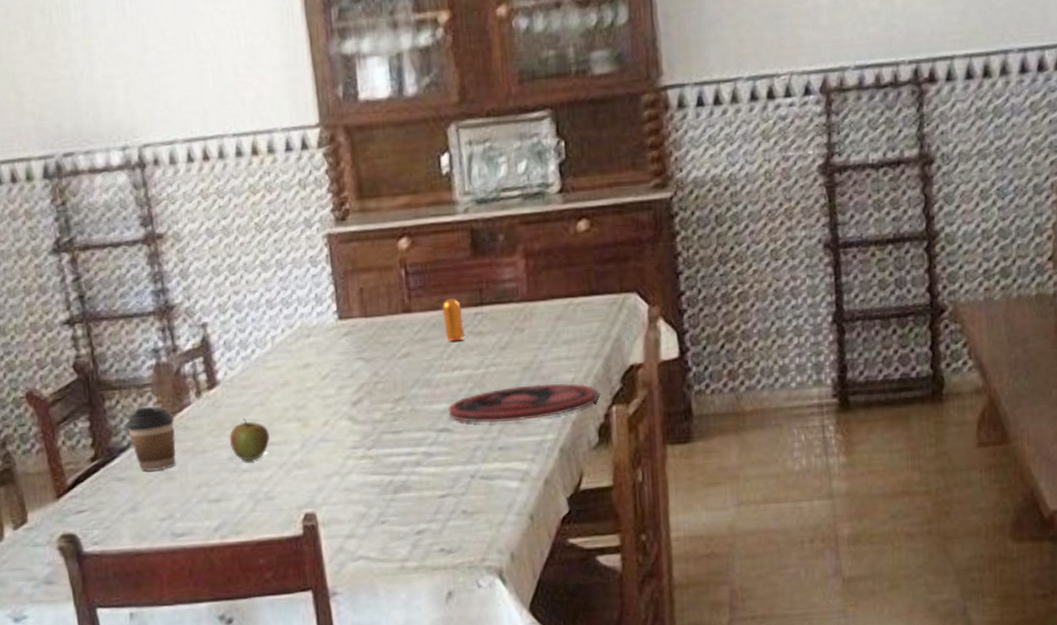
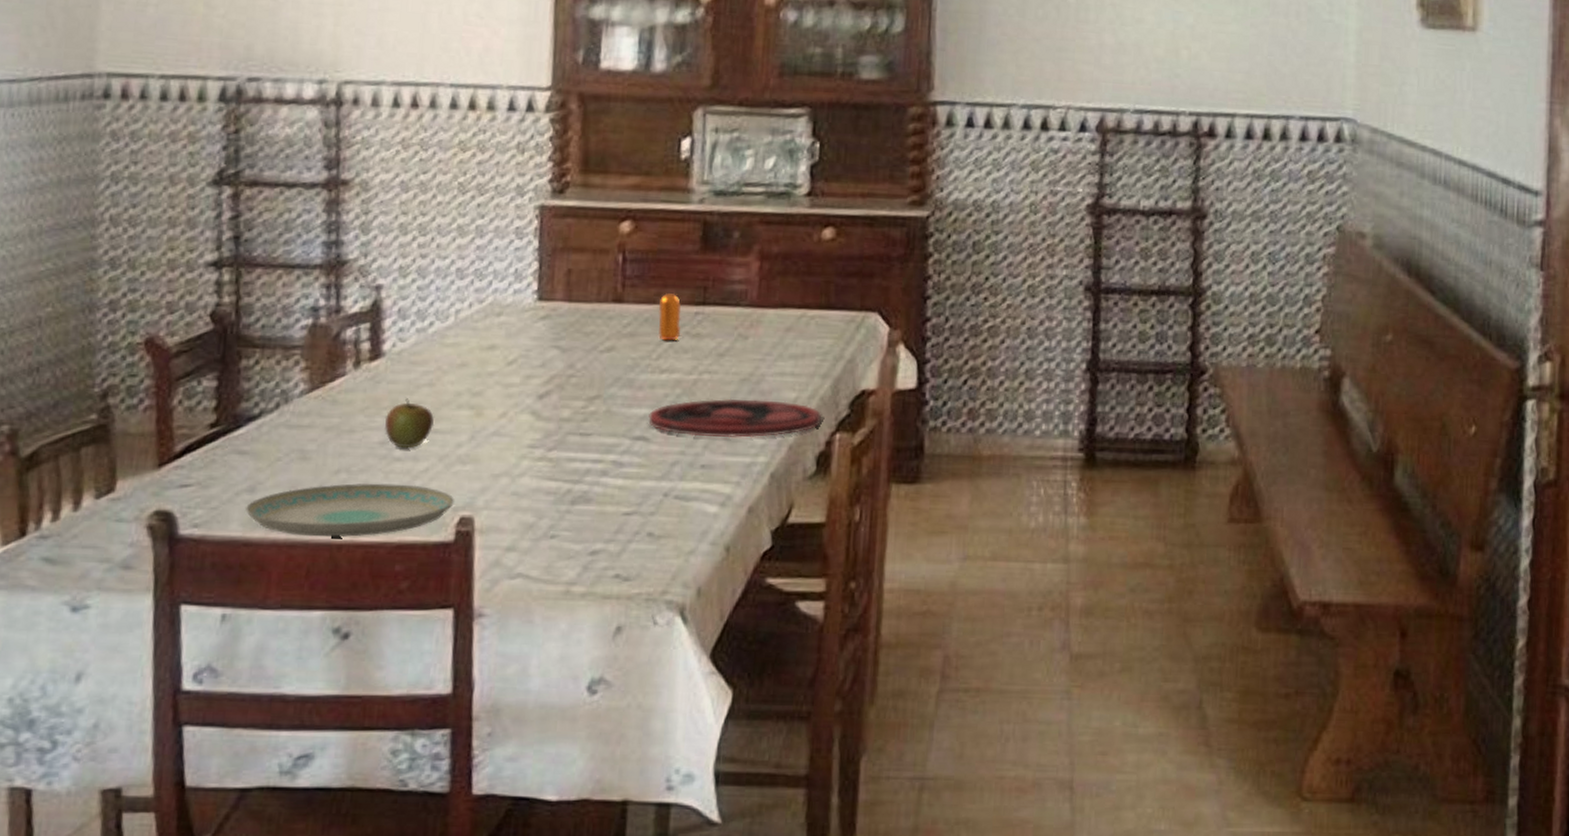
coffee cup: present [126,406,177,471] -> none [262,372,323,447]
plate: none [132,491,298,543] -> present [246,483,454,537]

